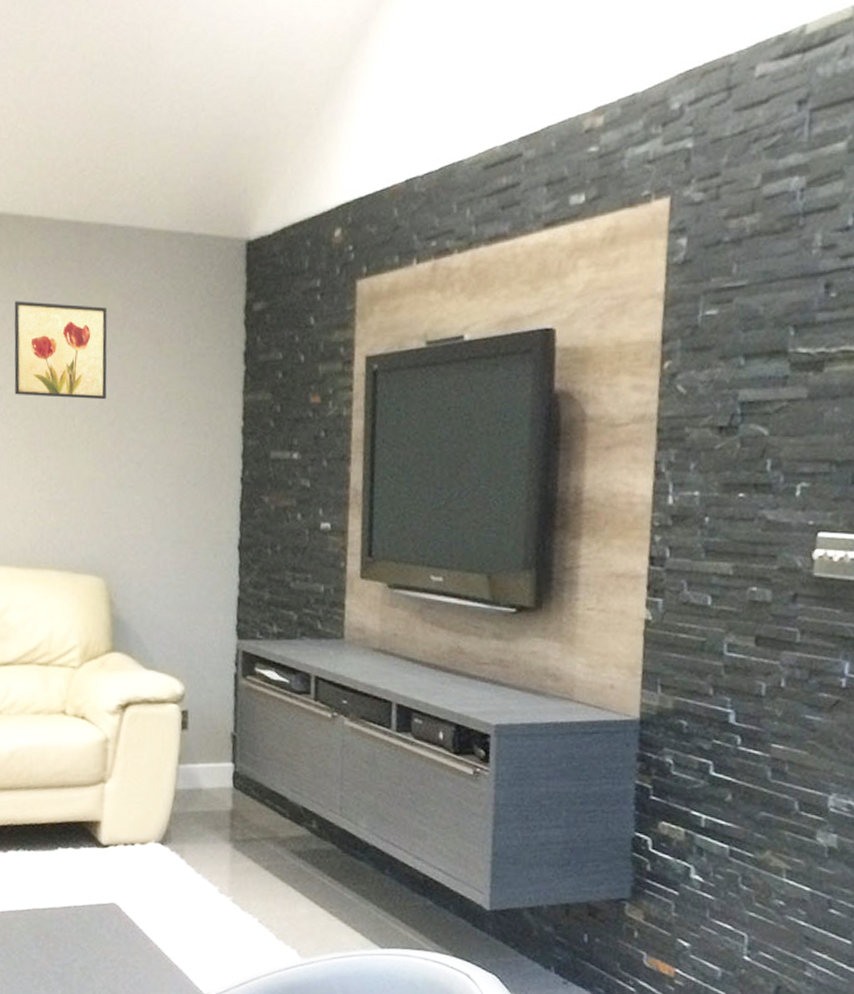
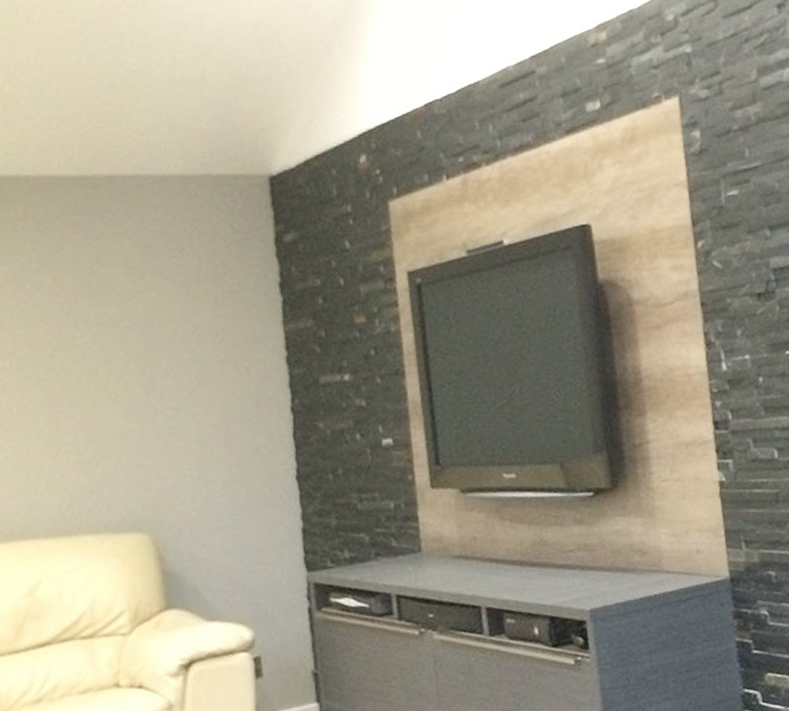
wall art: present [14,301,108,400] -> none [17,256,133,358]

